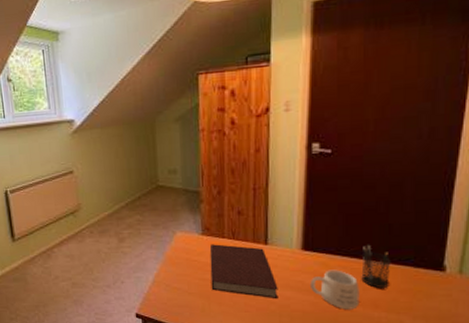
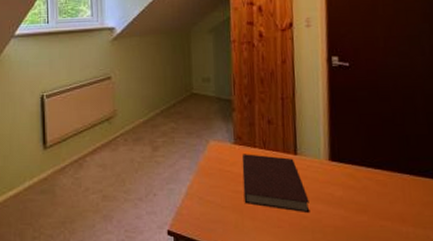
mug: present [309,269,360,310] -> none [339,181,388,224]
pencil holder: present [361,245,391,288] -> none [385,156,413,201]

